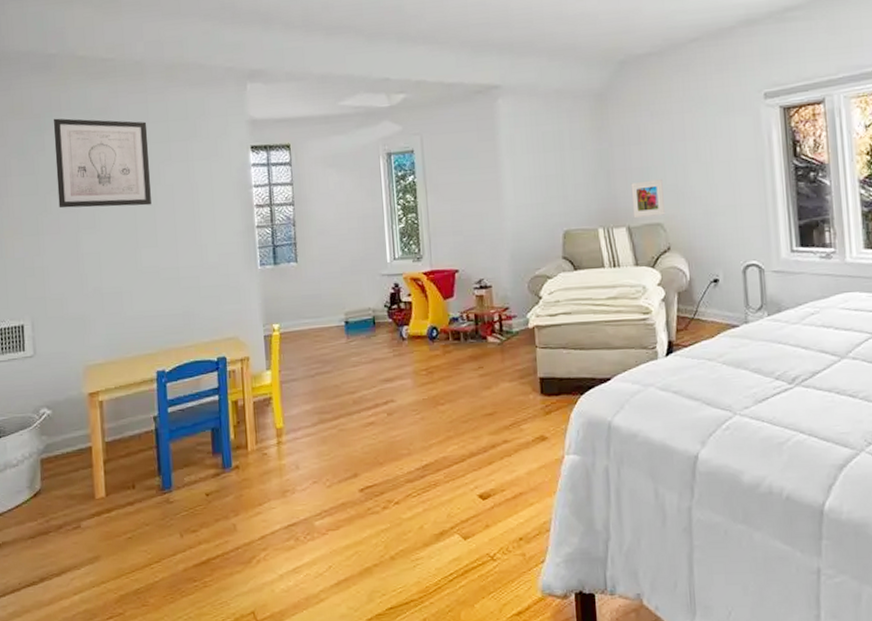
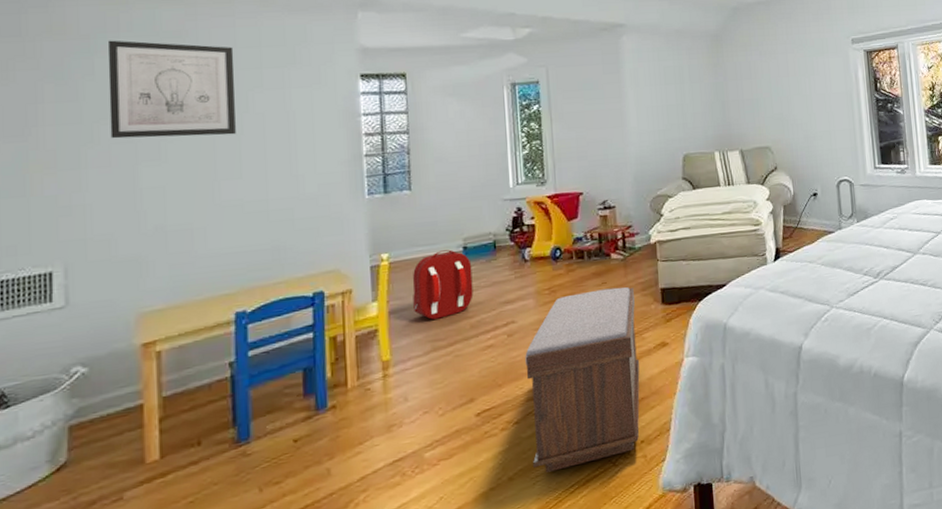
backpack: none [301,323,355,392] -> present [413,249,473,320]
bench: none [404,373,518,557] -> present [525,287,640,473]
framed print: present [630,179,665,218] -> none [743,109,772,142]

